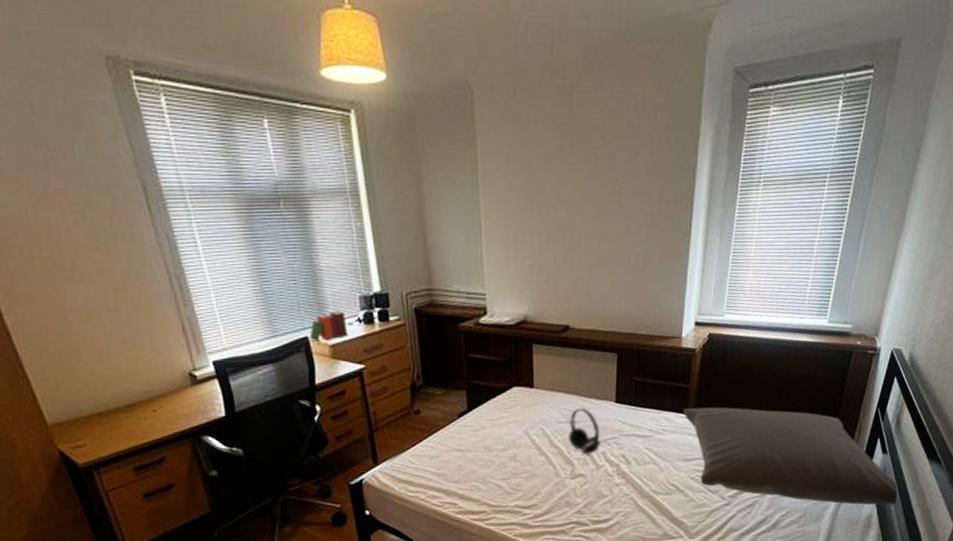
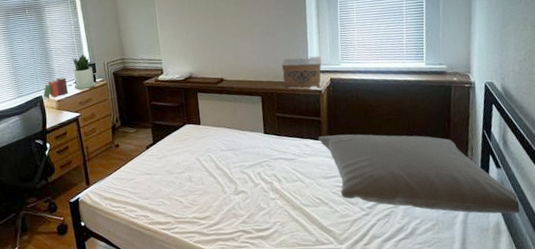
planter: none [353,278,390,332] -> present [72,54,96,90]
headphones: present [569,407,602,455] -> none [230,138,257,175]
decorative box: none [648,301,701,346] -> present [281,56,322,89]

